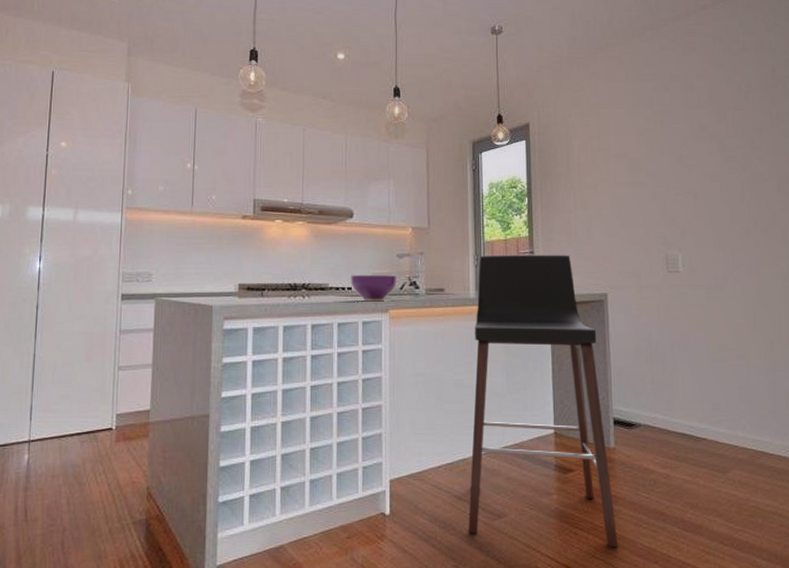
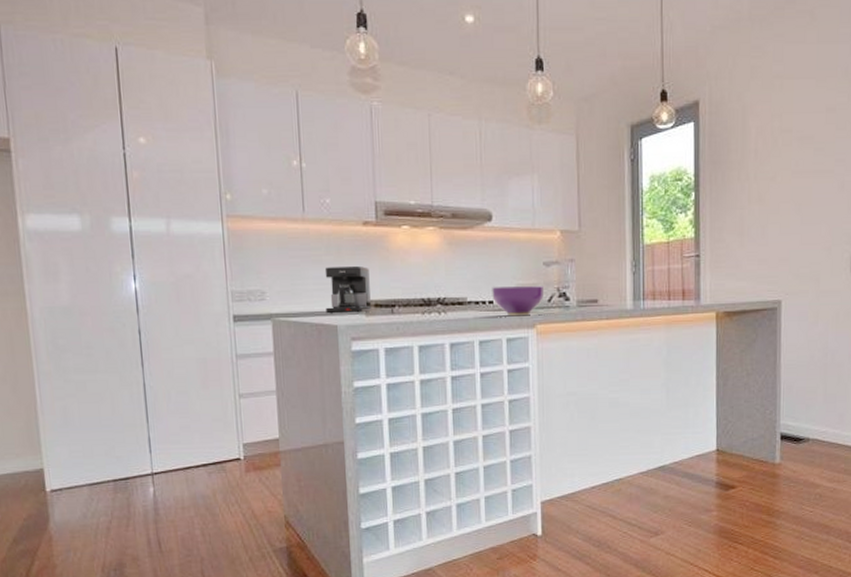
coffee maker: none [203,253,245,295] -> present [324,265,372,314]
bar stool: present [468,254,618,548] -> none [623,258,779,560]

